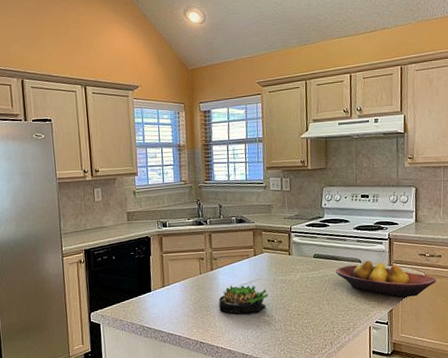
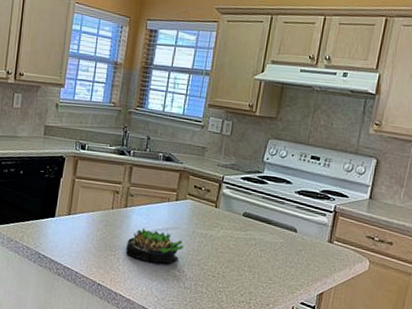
fruit bowl: present [335,260,436,298] -> none [265,231,381,284]

